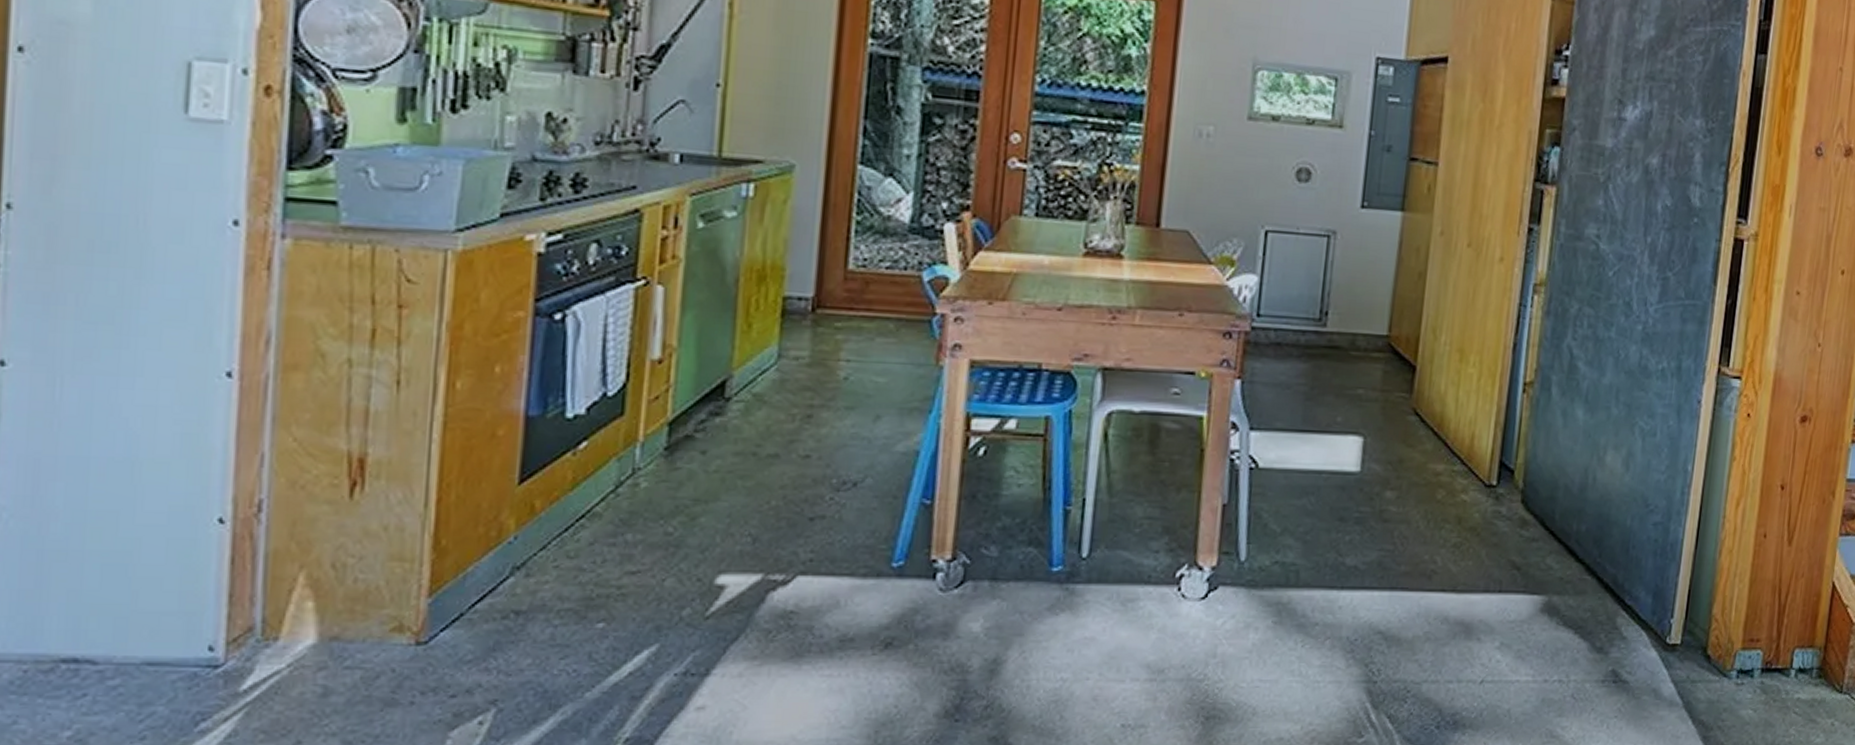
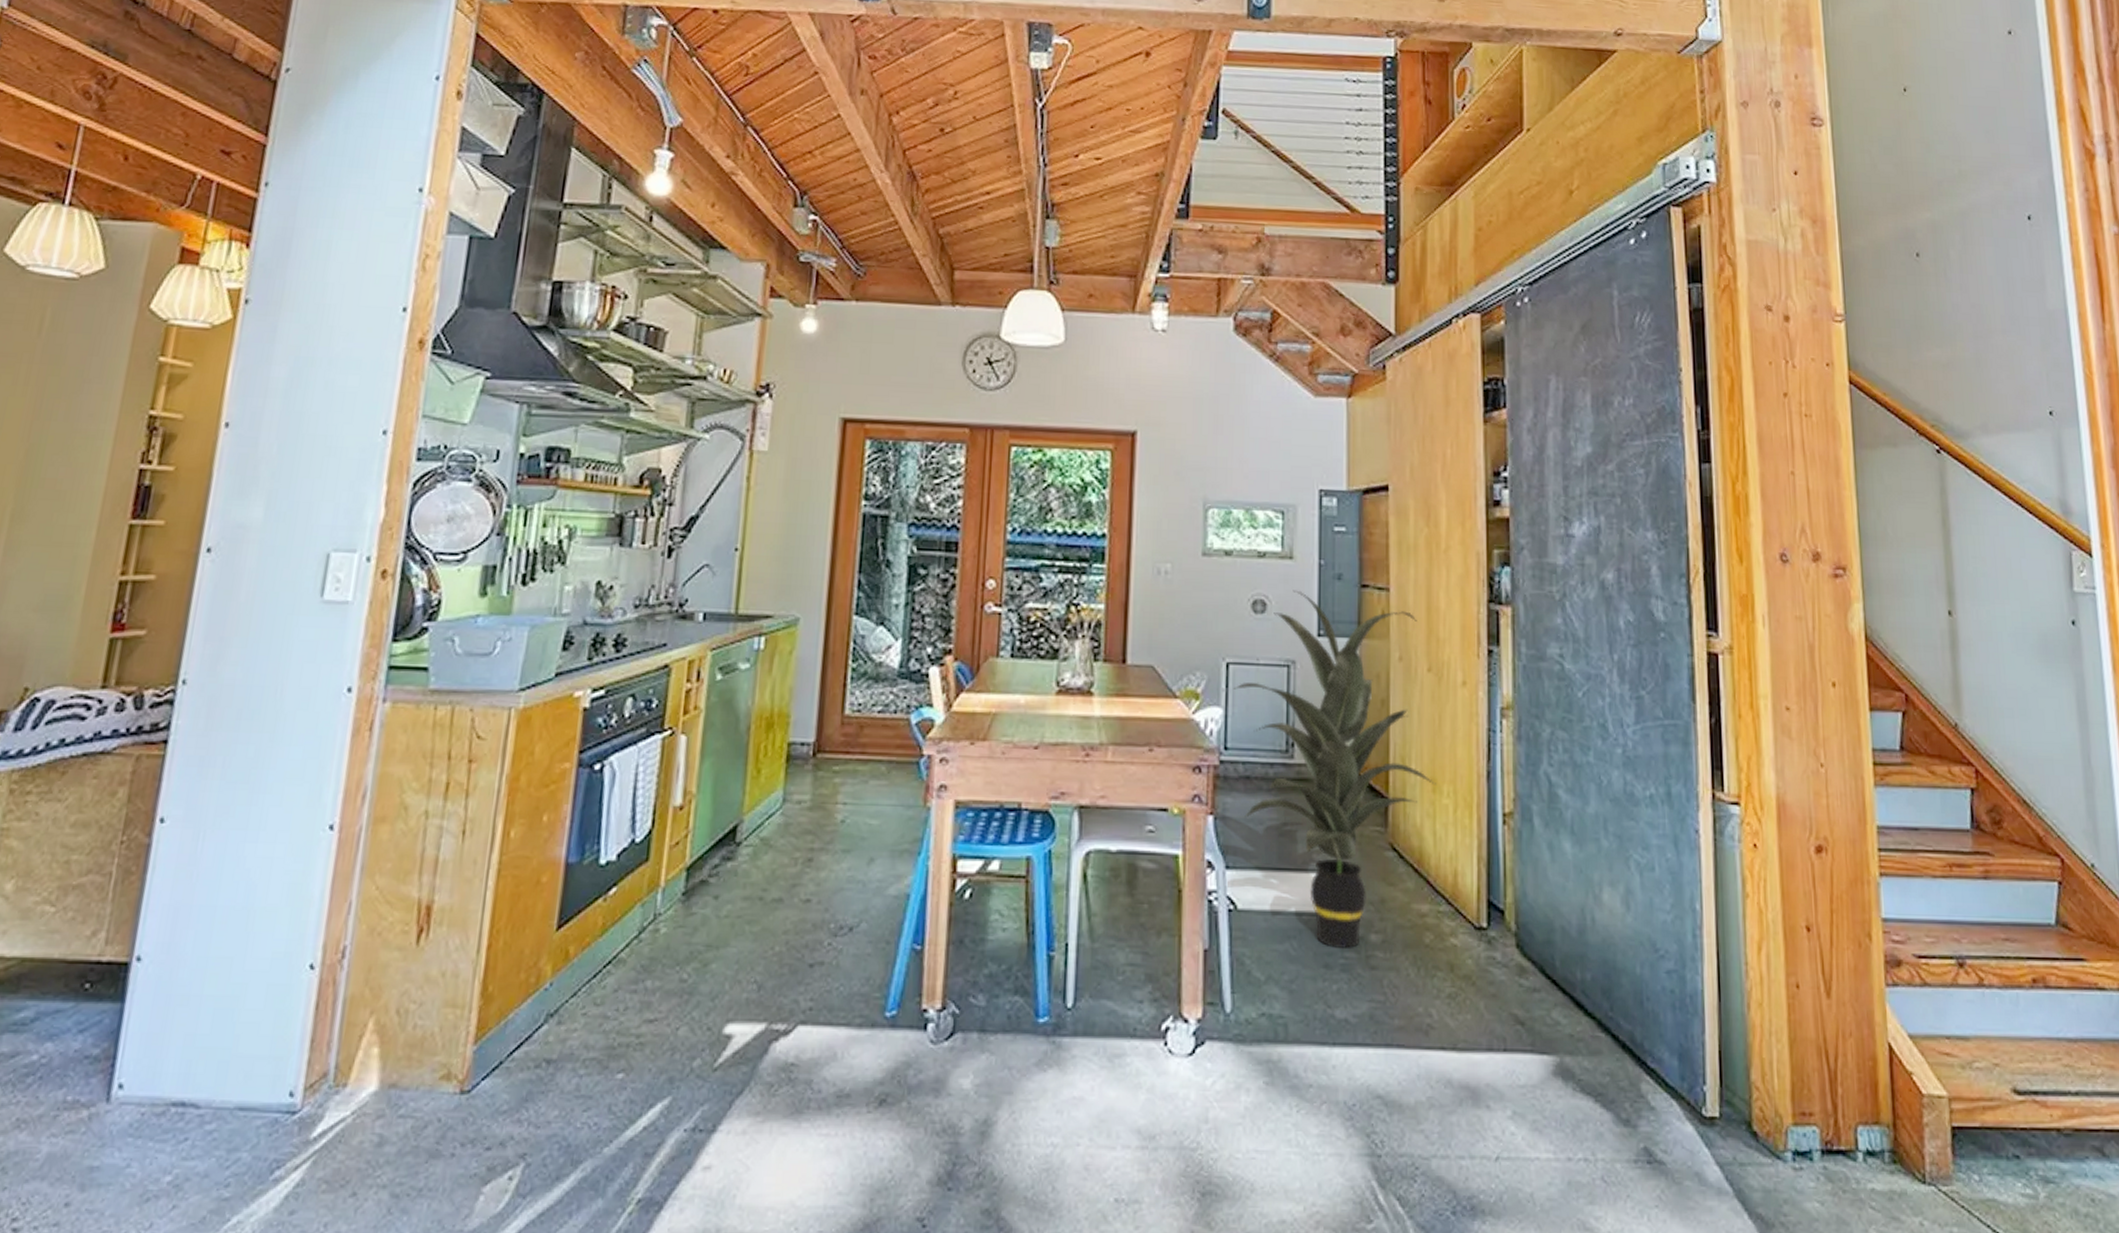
indoor plant: none [1270,160,1464,503] -> present [1233,590,1436,948]

